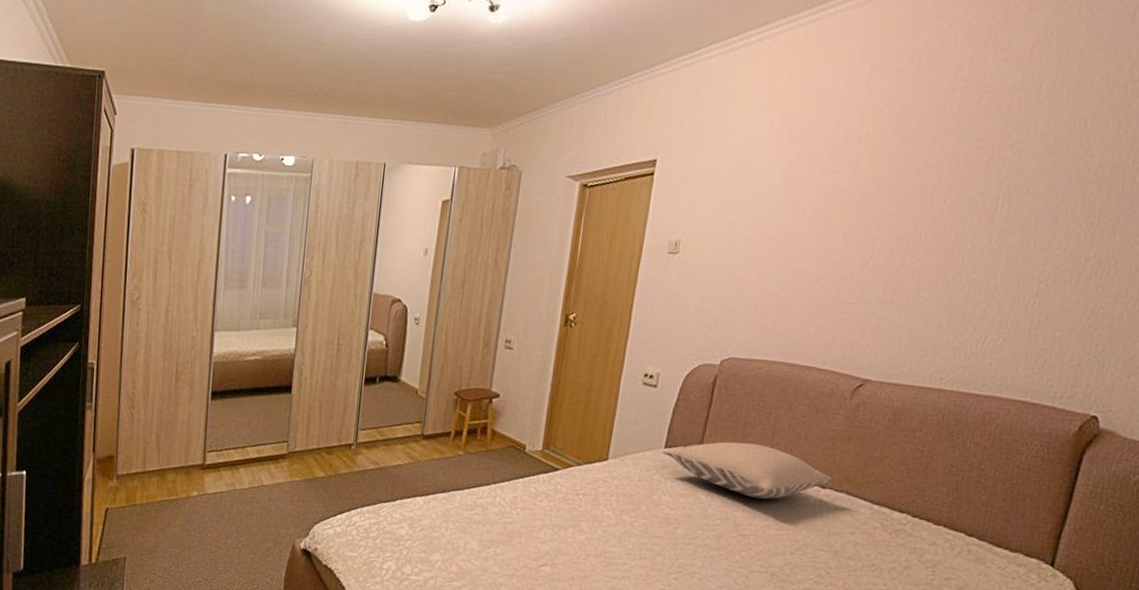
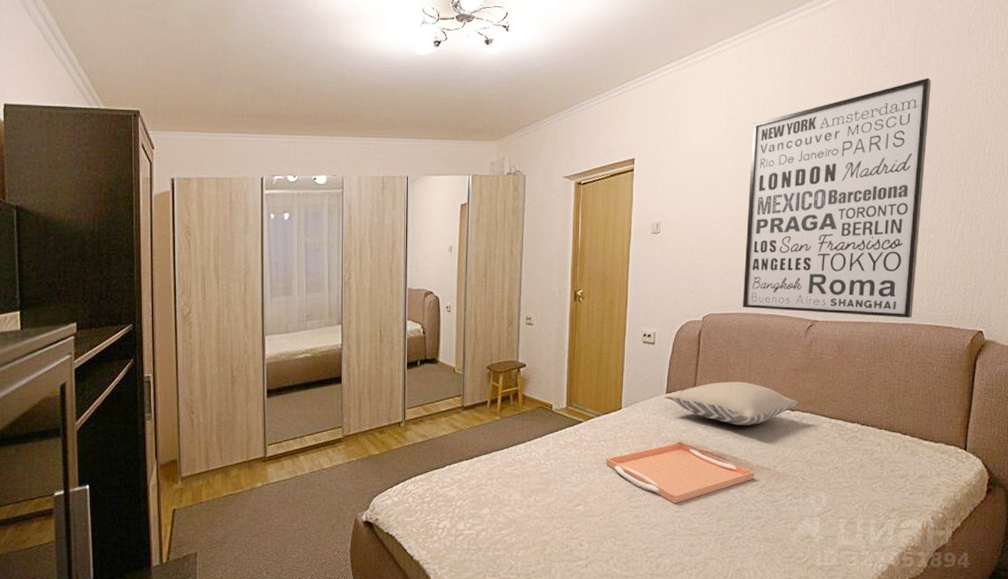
serving tray: none [582,508,765,580] -> present [606,442,754,504]
wall art: none [774,77,1069,390] -> present [743,77,932,318]

